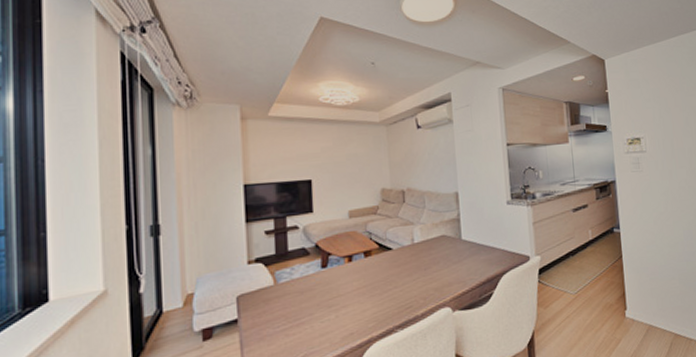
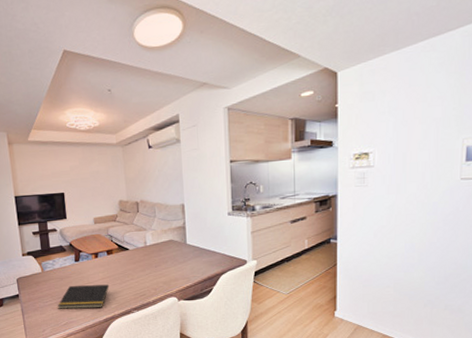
notepad: none [294,296,366,336] -> present [58,284,110,309]

